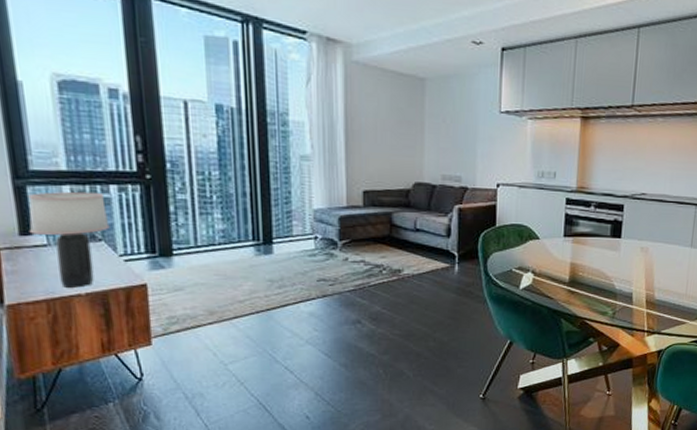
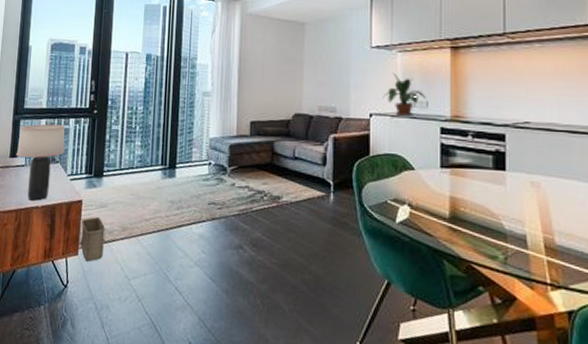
basket: none [149,301,188,351] -> present [80,216,106,262]
potted plant: none [510,142,554,186] -> present [382,73,425,116]

